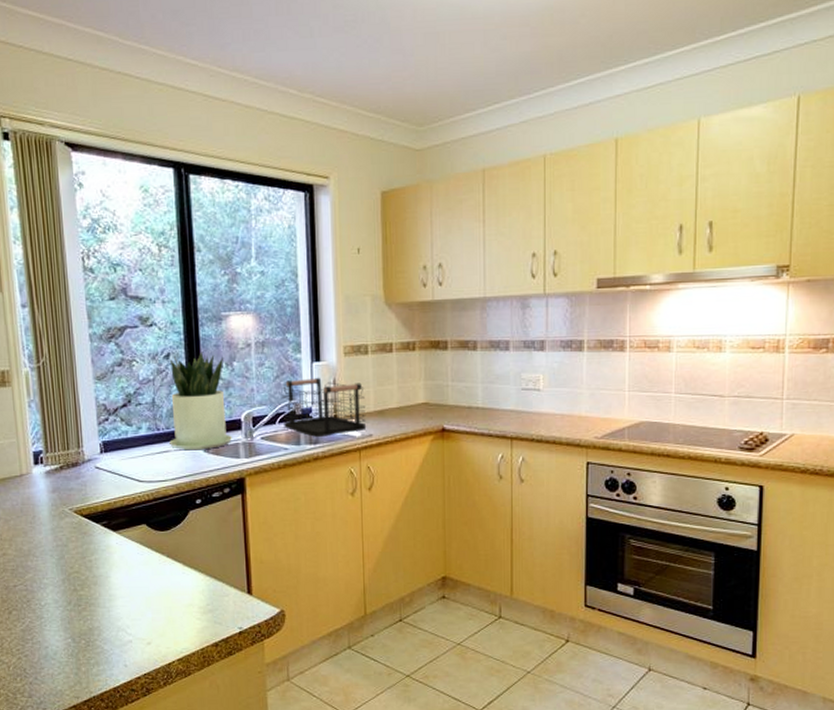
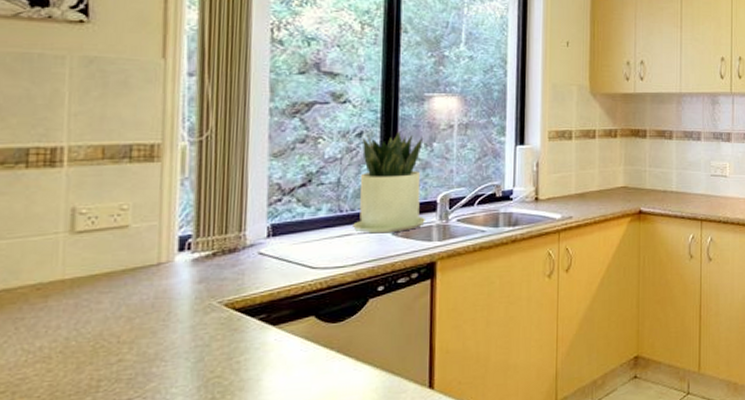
dish rack: present [283,377,366,437] -> none [483,160,567,219]

